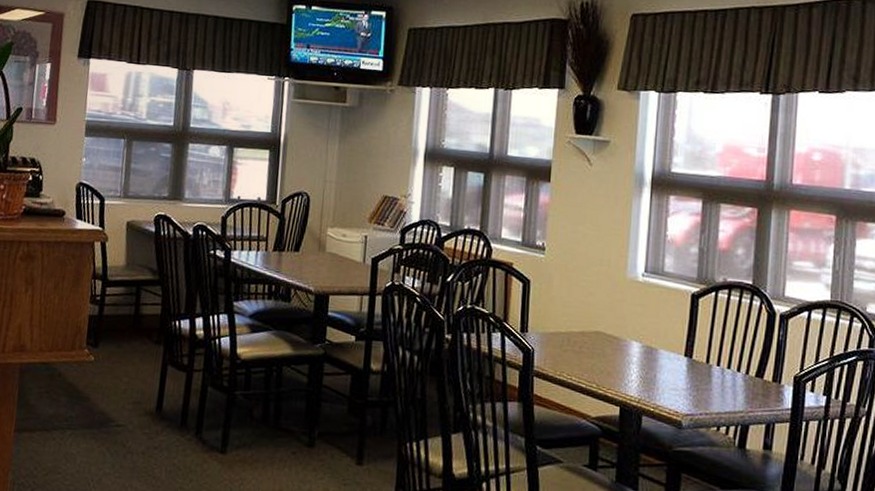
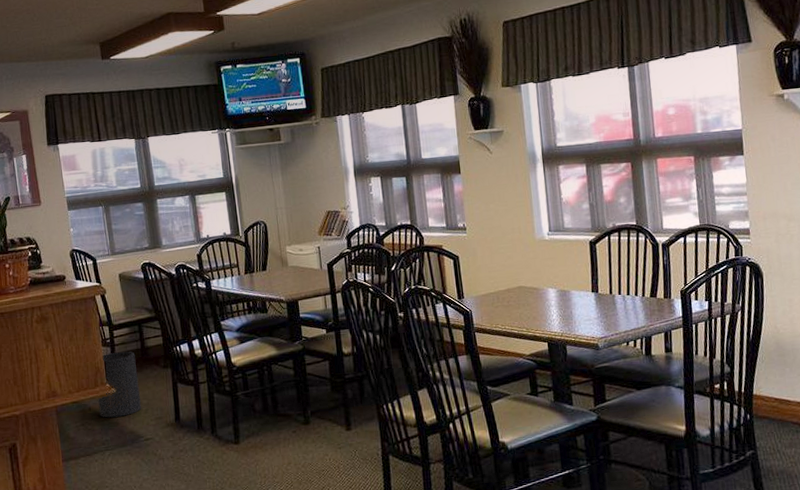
trash can: none [69,313,126,392] -> present [97,351,142,418]

